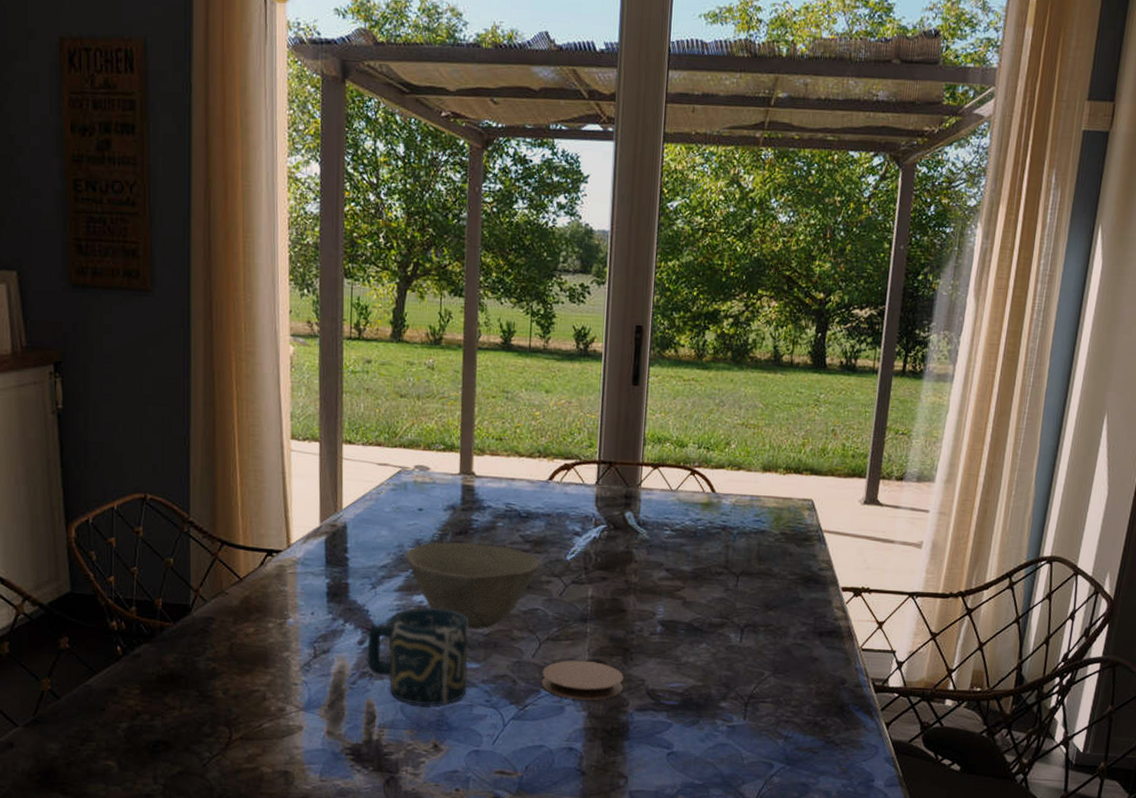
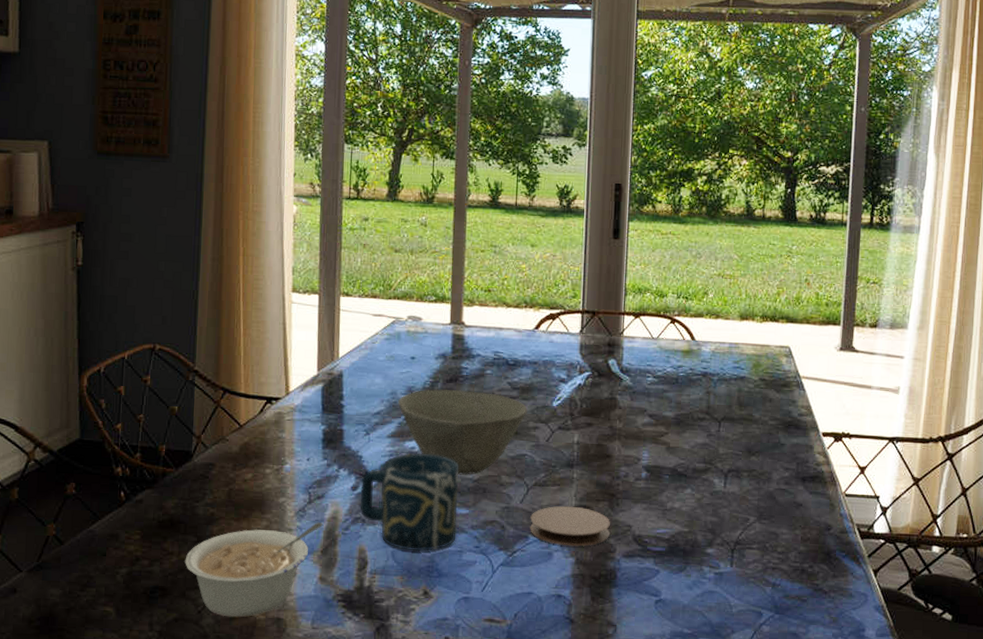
legume: none [187,677,329,771] -> present [185,522,323,618]

